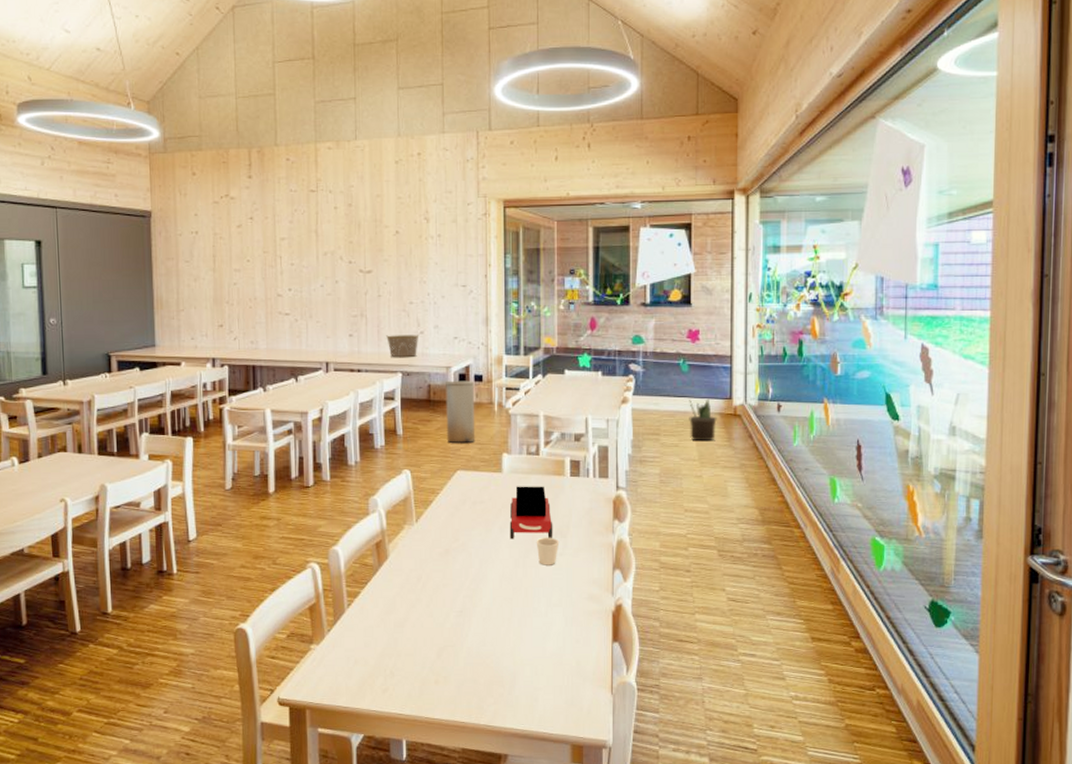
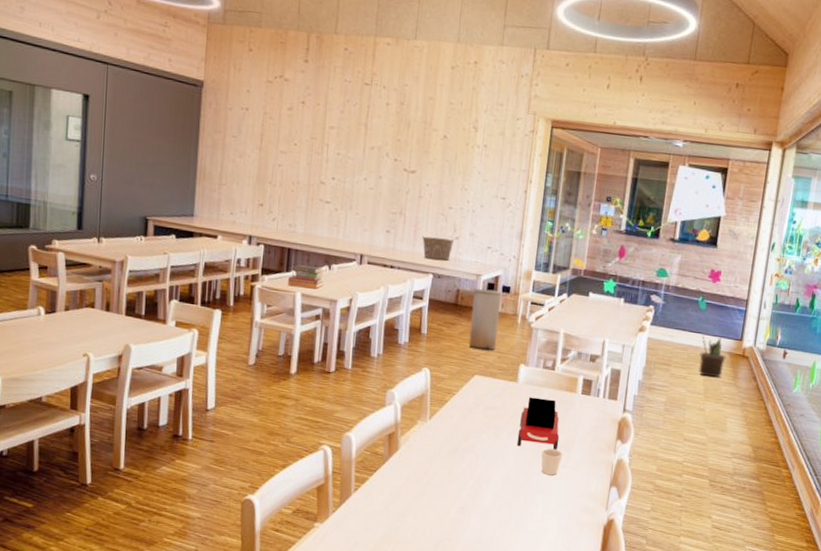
books: none [255,380,292,404] -> present [287,264,323,289]

